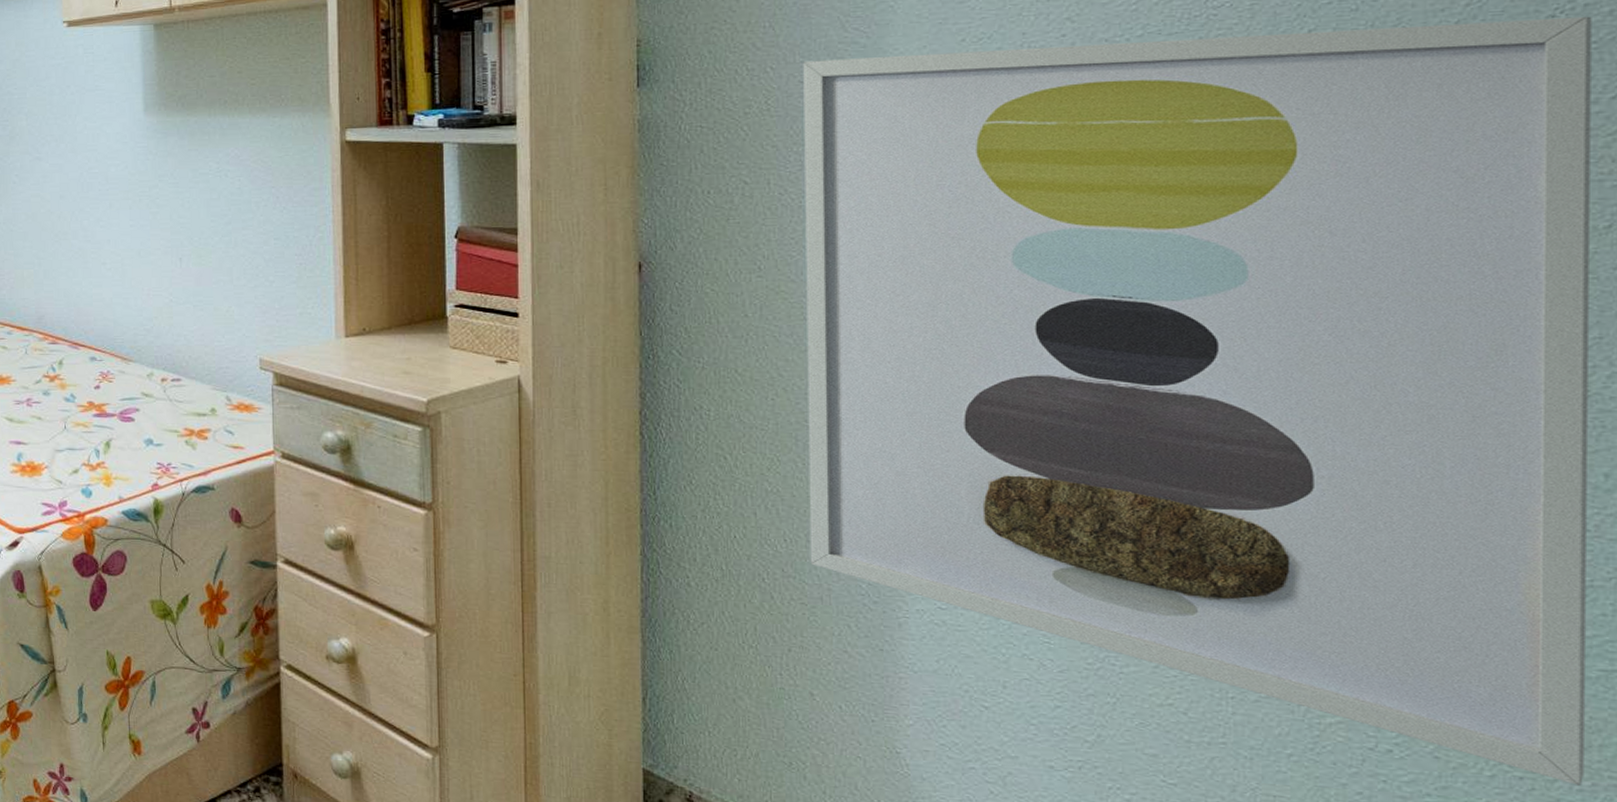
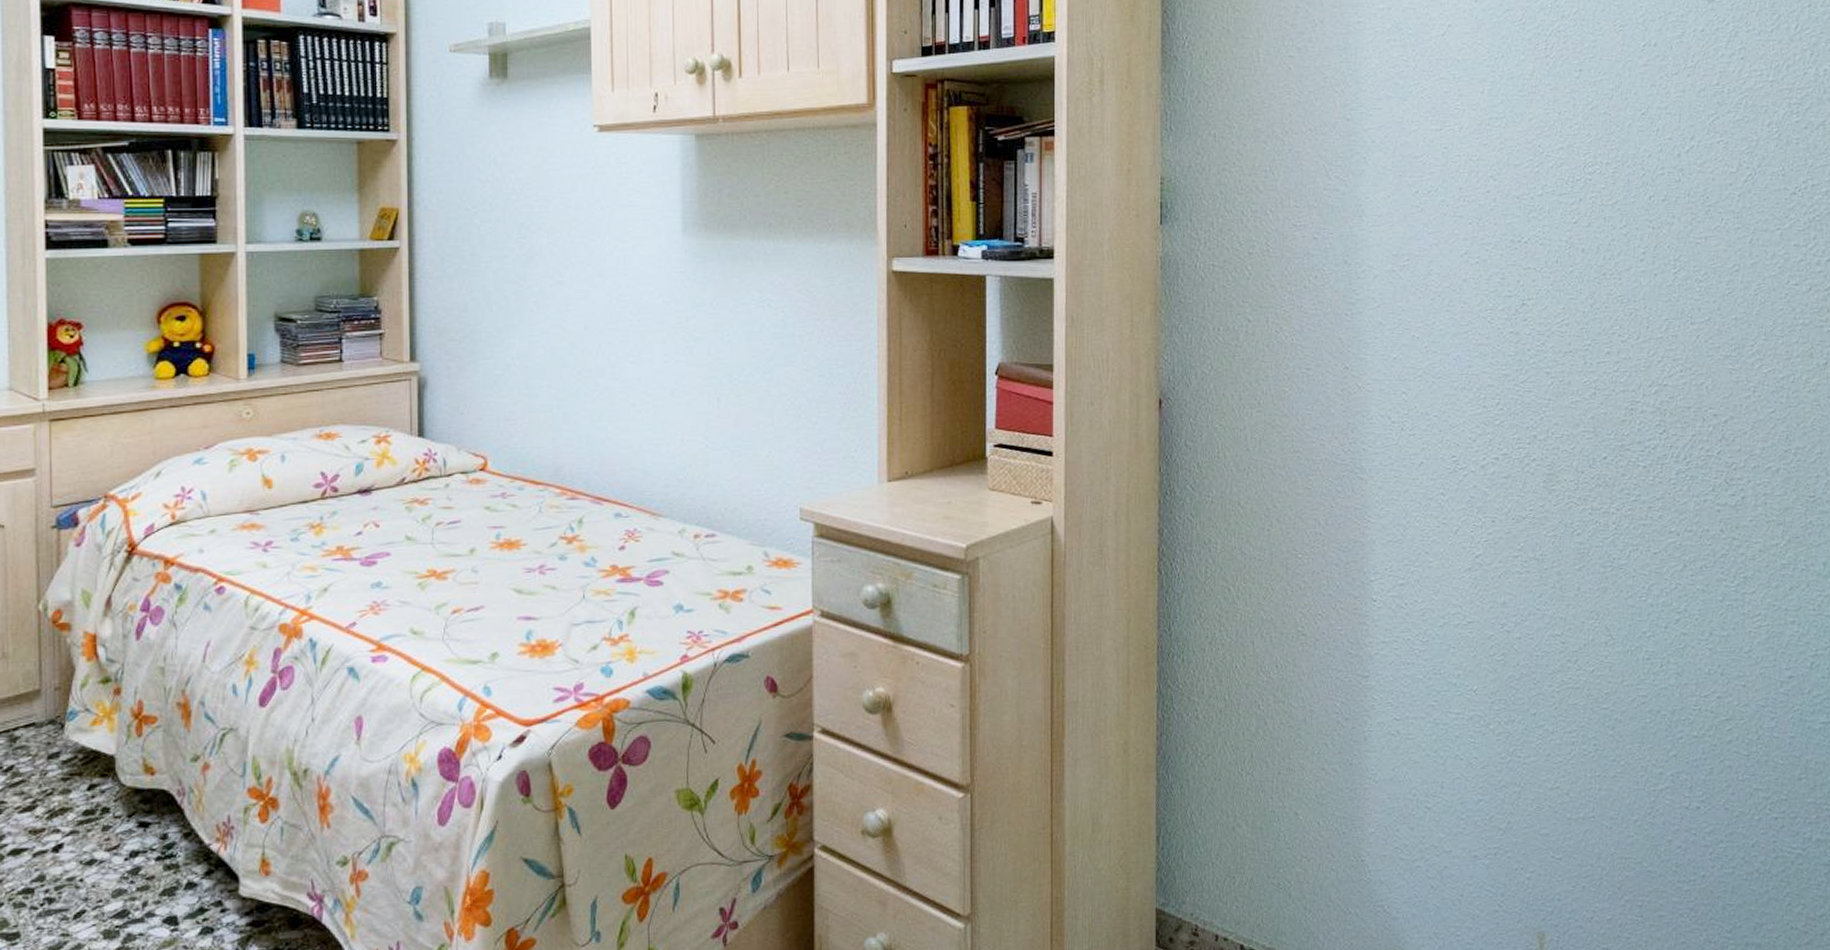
wall art: present [803,16,1592,786] -> none [1296,194,1816,819]

